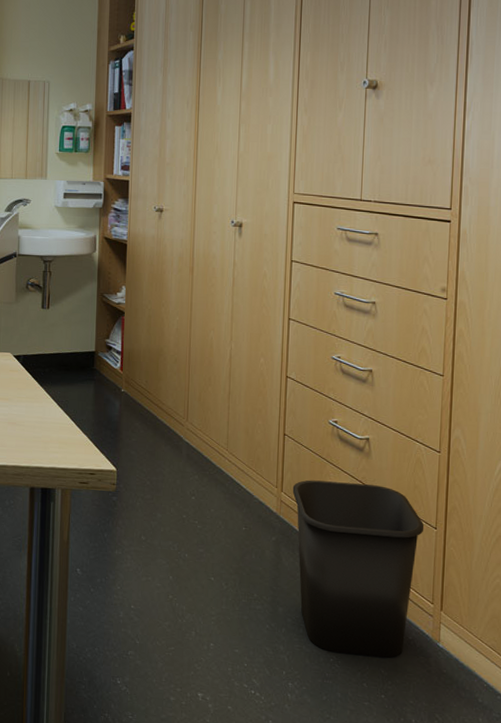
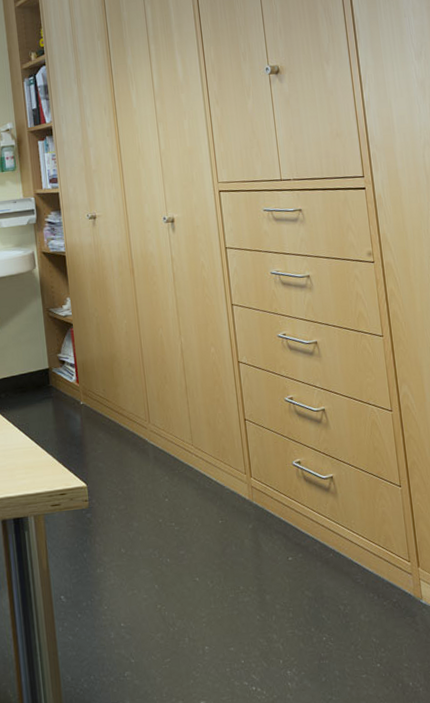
waste bin: present [292,480,425,658] -> none [260,453,390,631]

